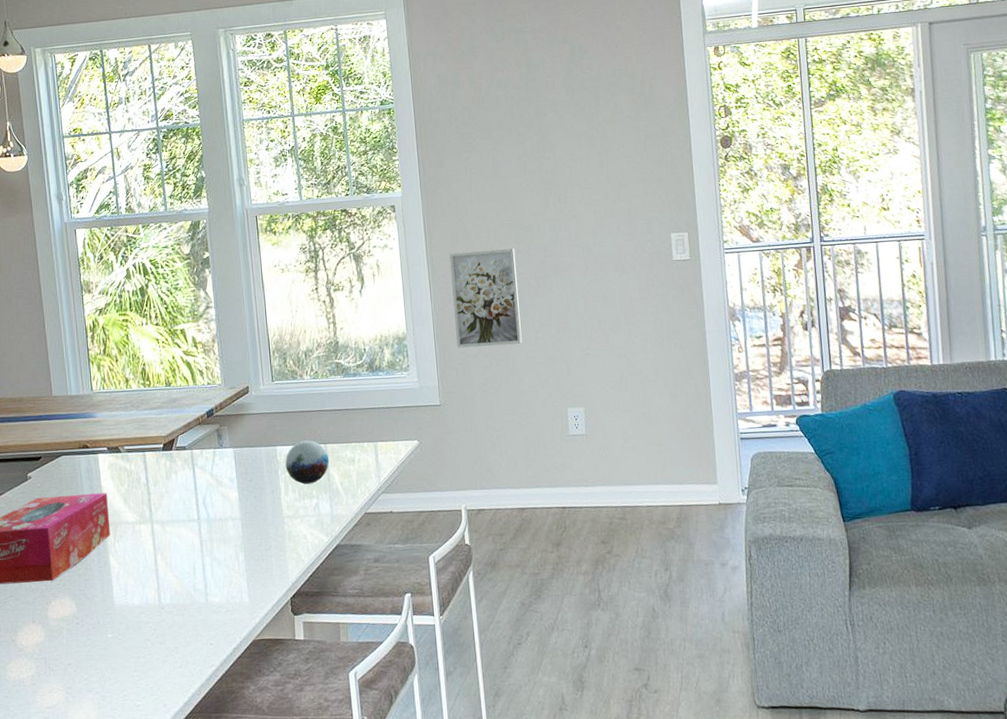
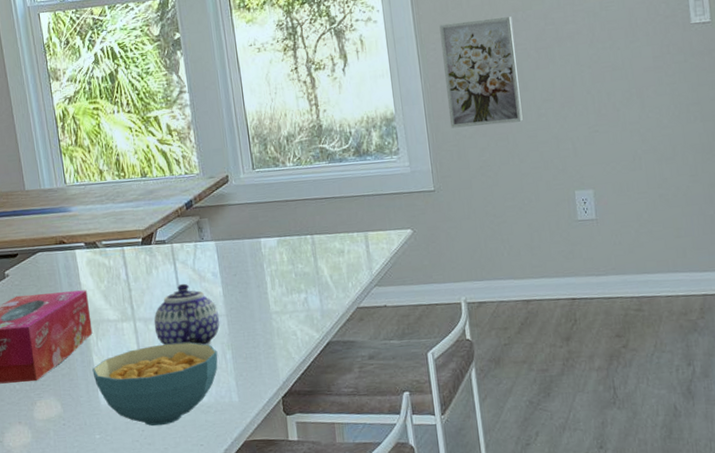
cereal bowl: none [108,544,231,626] -> present [92,342,218,427]
teapot: none [171,488,234,548] -> present [154,283,220,346]
decorative orb: present [285,440,330,485] -> none [270,231,317,278]

